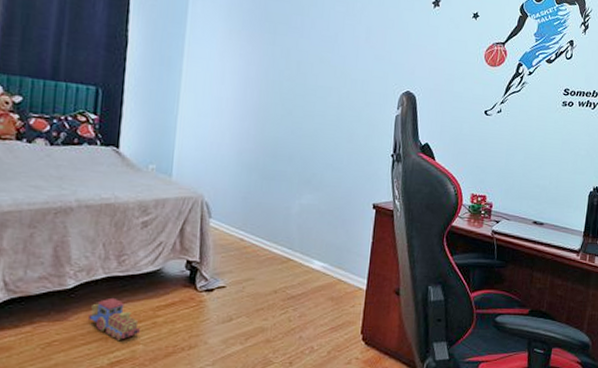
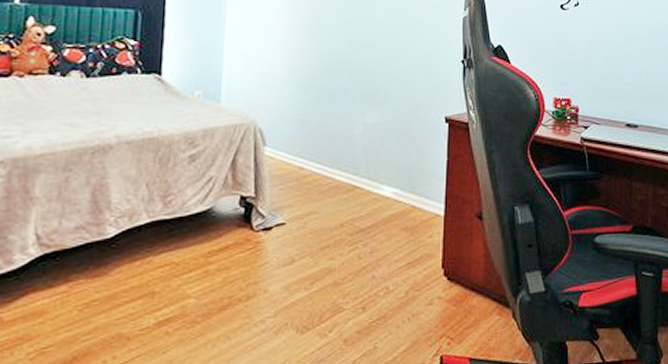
toy train: present [87,297,140,340] -> none [130,245,190,295]

